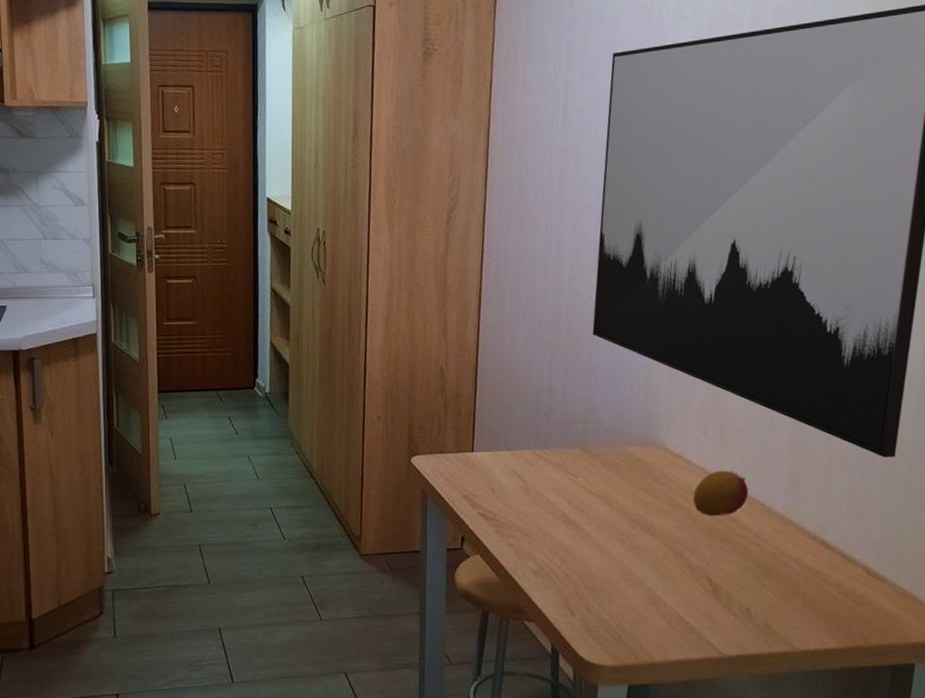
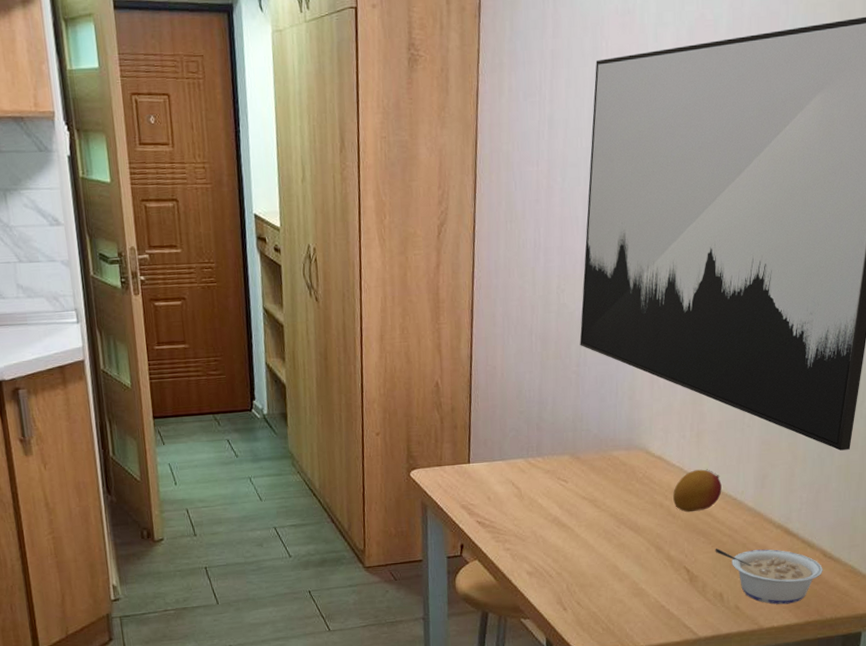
legume: none [741,558,867,626] -> present [715,548,823,605]

